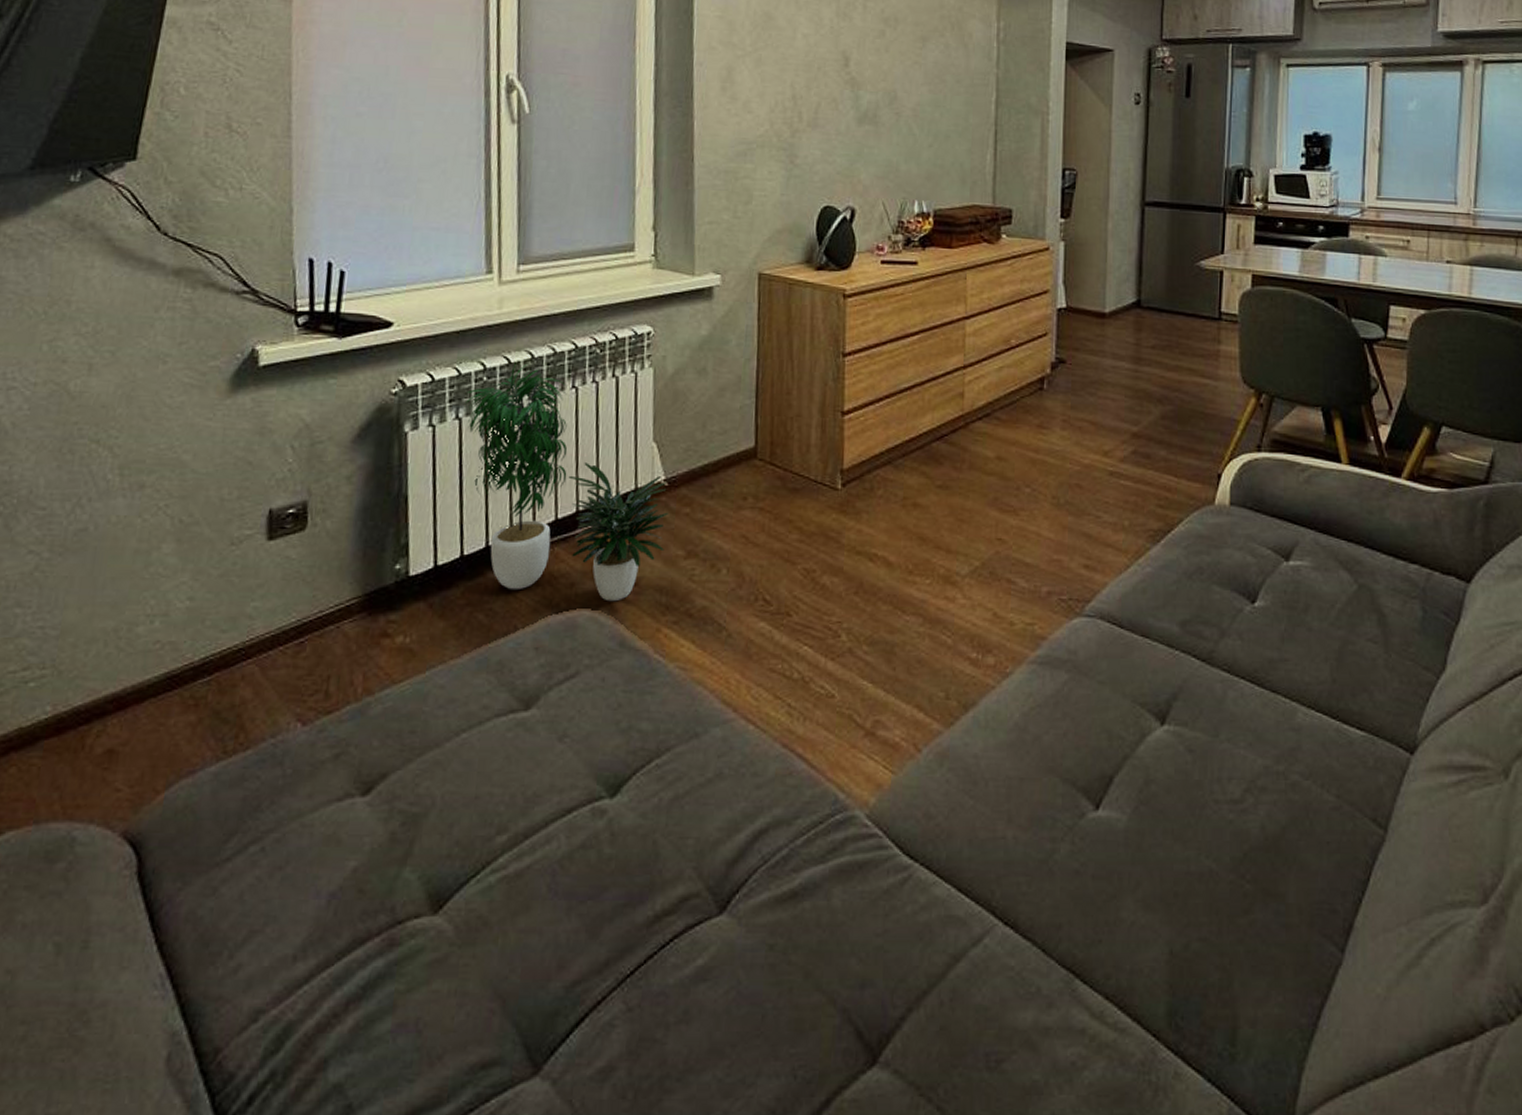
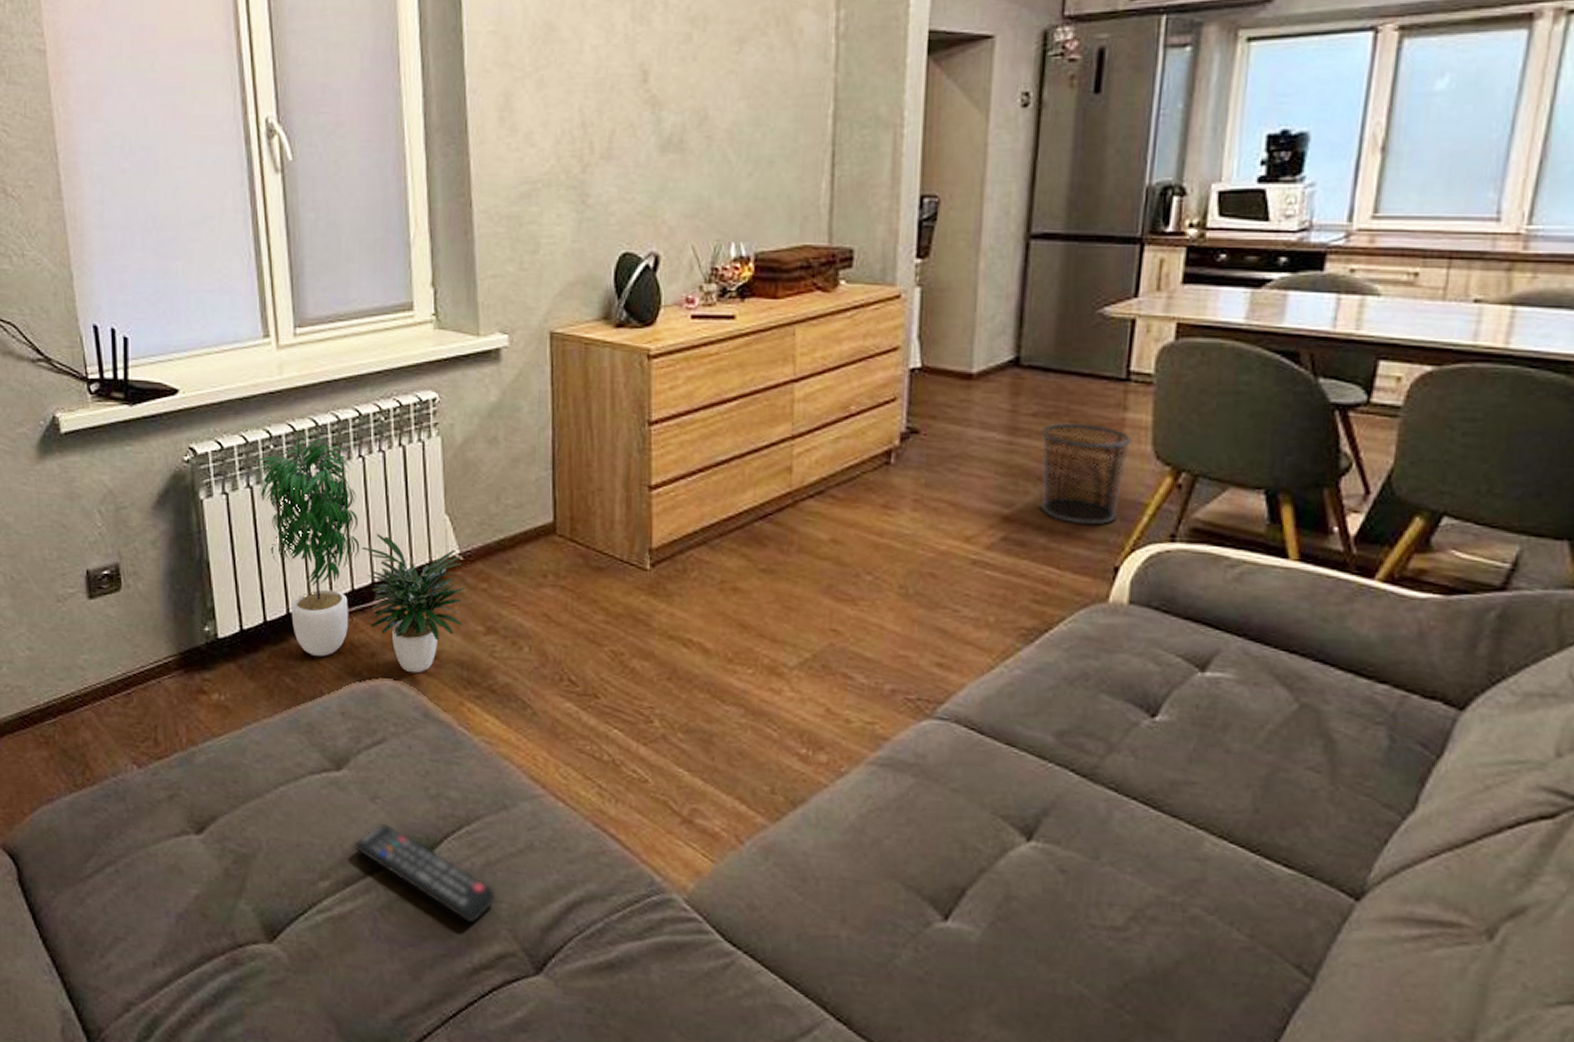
remote control: none [536,763,683,867] -> present [353,823,496,925]
waste bin: none [1158,354,1226,439] -> present [1040,423,1132,525]

